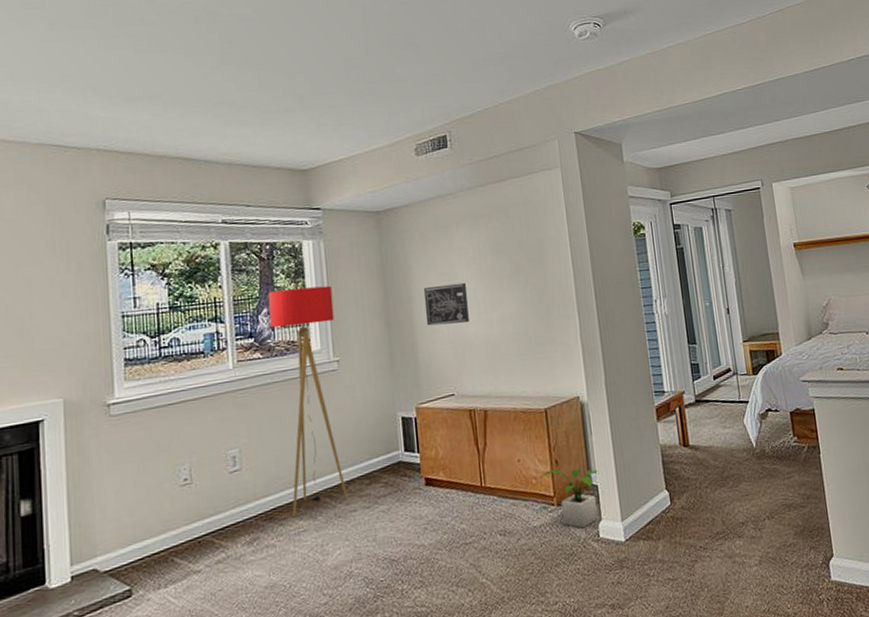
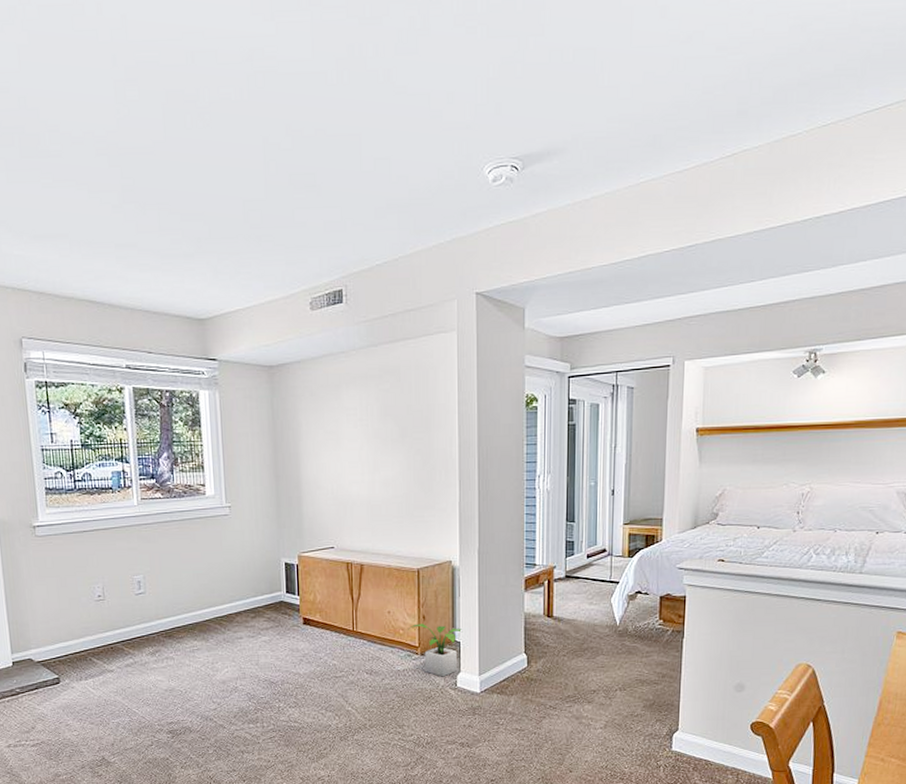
floor lamp: present [267,285,349,516] -> none [167,436,236,636]
wall art: present [423,282,469,326] -> none [311,442,352,482]

